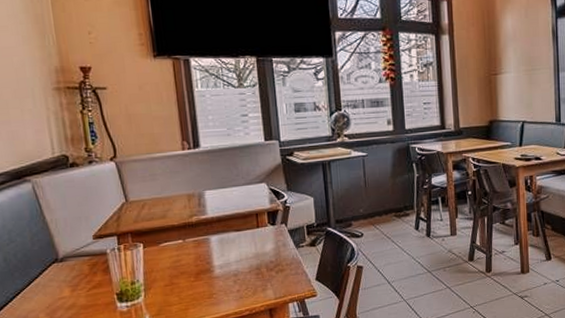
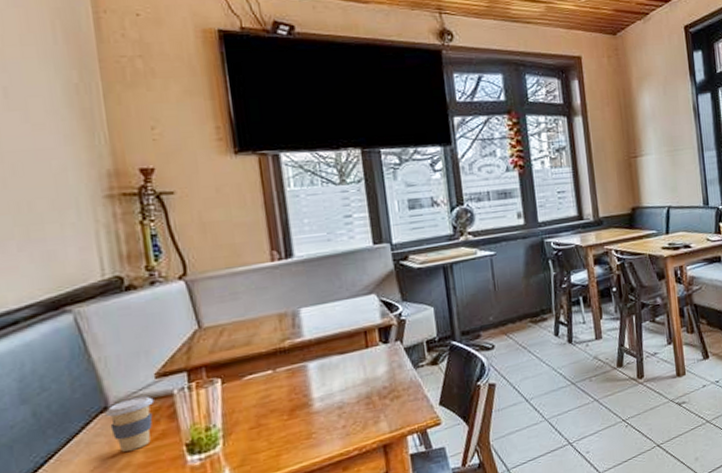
coffee cup: none [56,253,93,295] -> present [105,396,154,452]

